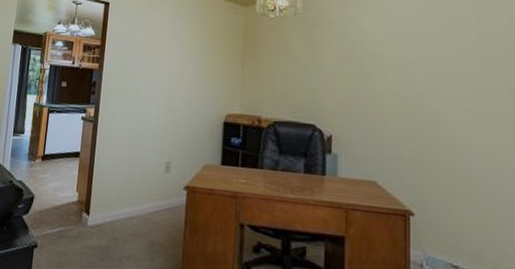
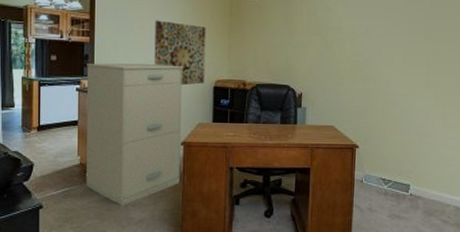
filing cabinet: none [81,90,191,257] -> present [86,63,184,205]
wall art: none [160,46,217,119] -> present [154,20,206,86]

